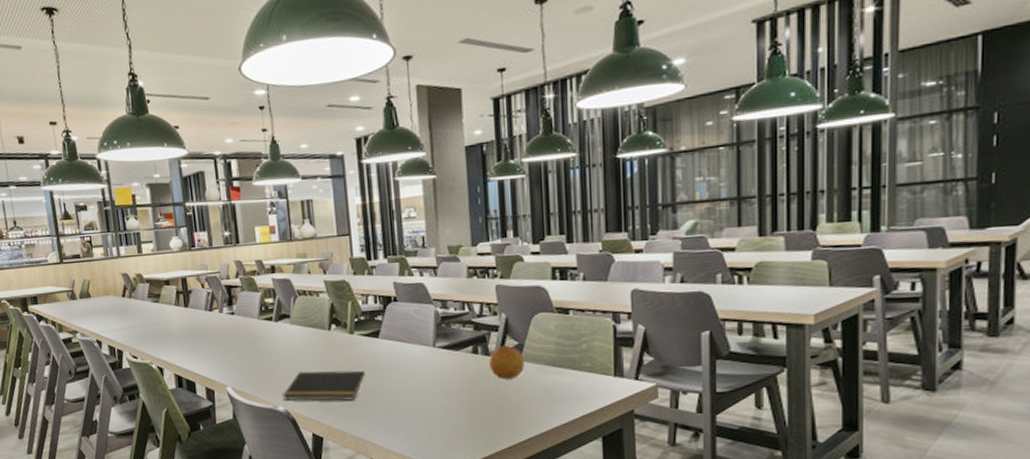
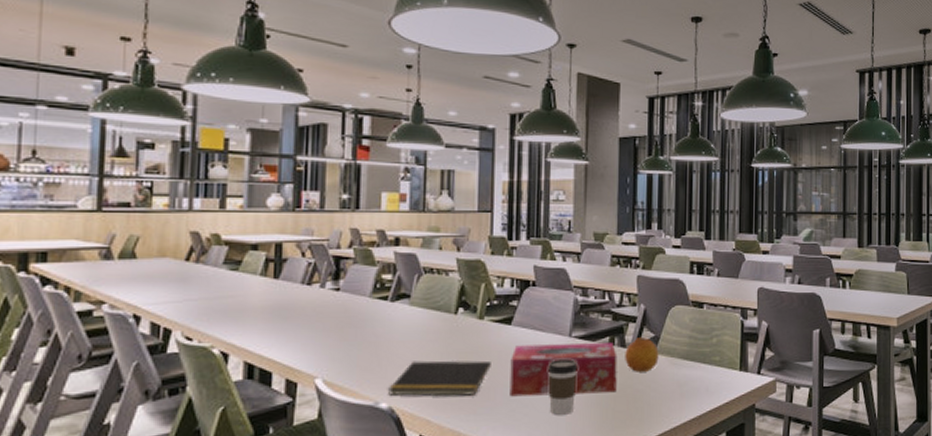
tissue box: none [381,352,484,402] -> present [510,343,617,397]
coffee cup: none [415,367,445,418] -> present [547,358,578,415]

